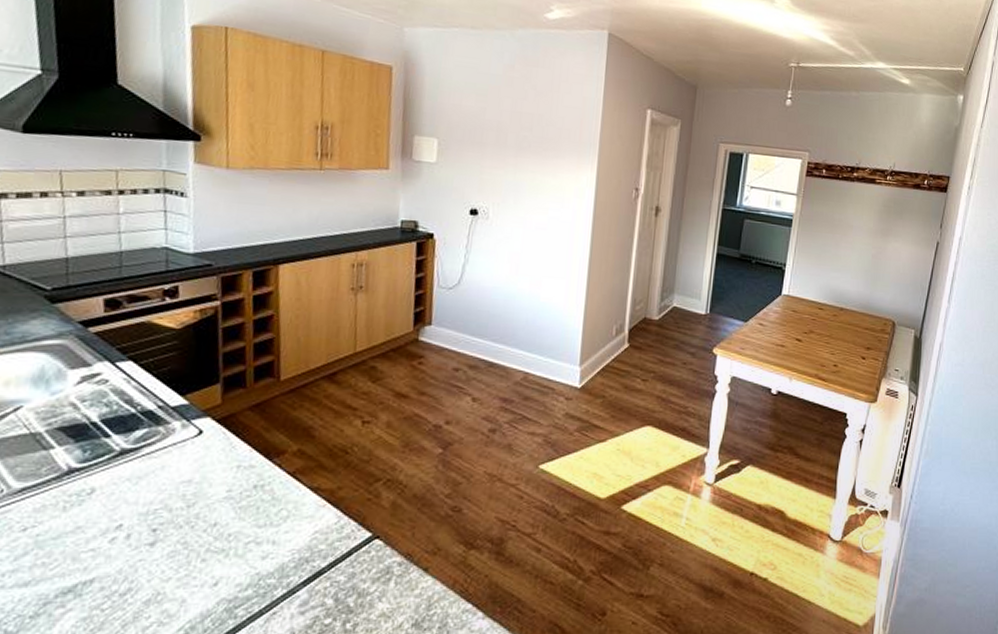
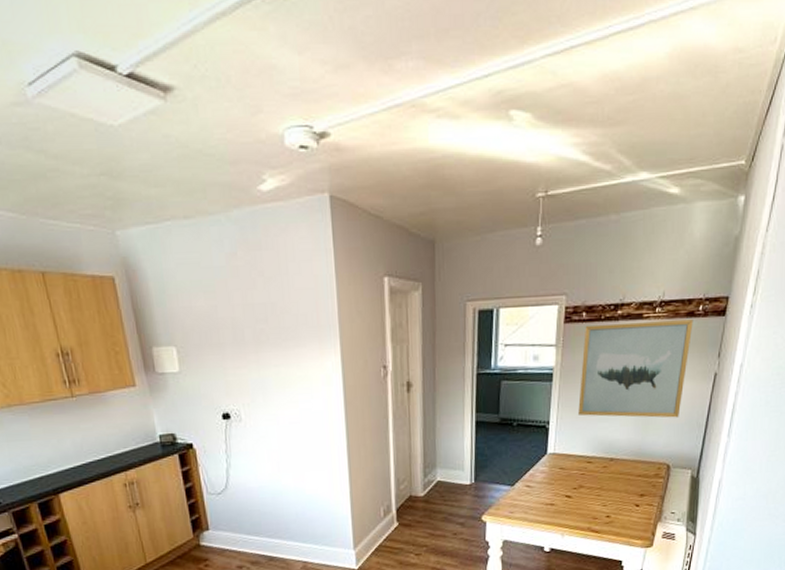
wall art: none [813,181,919,278] -> present [578,319,693,418]

